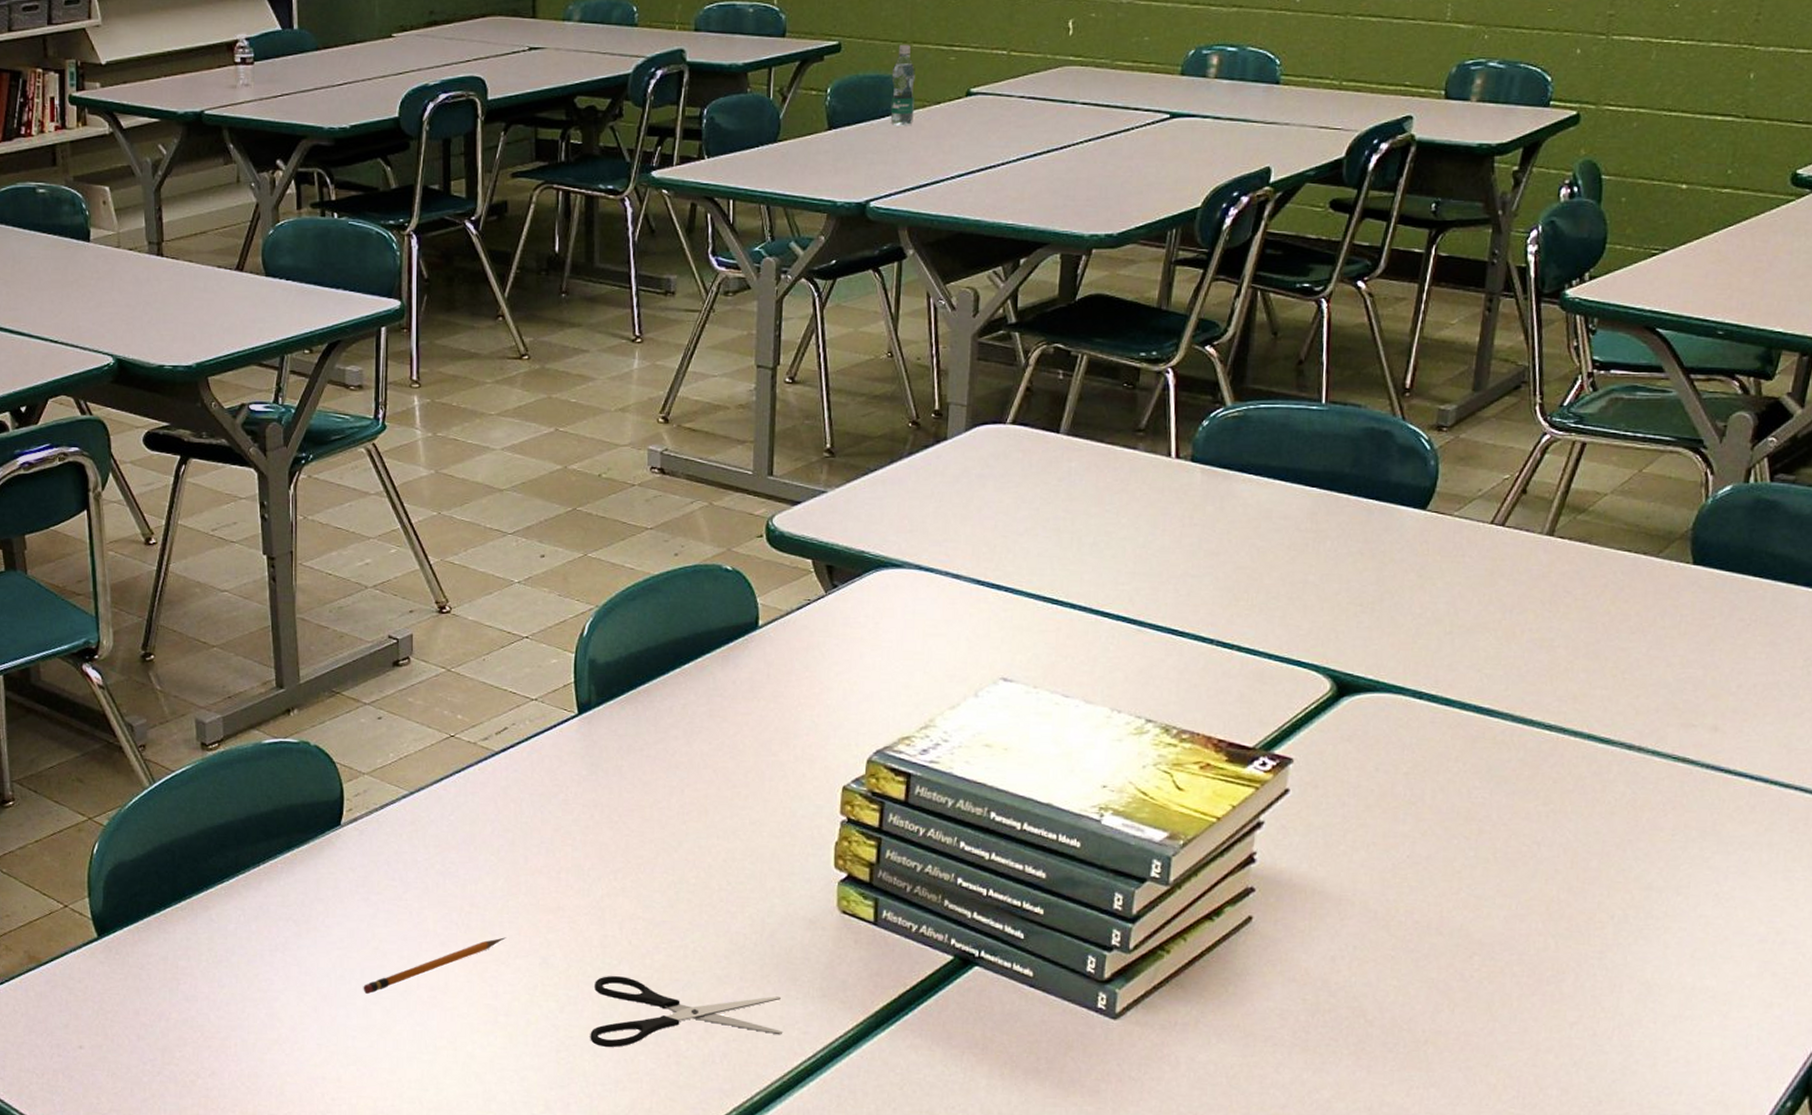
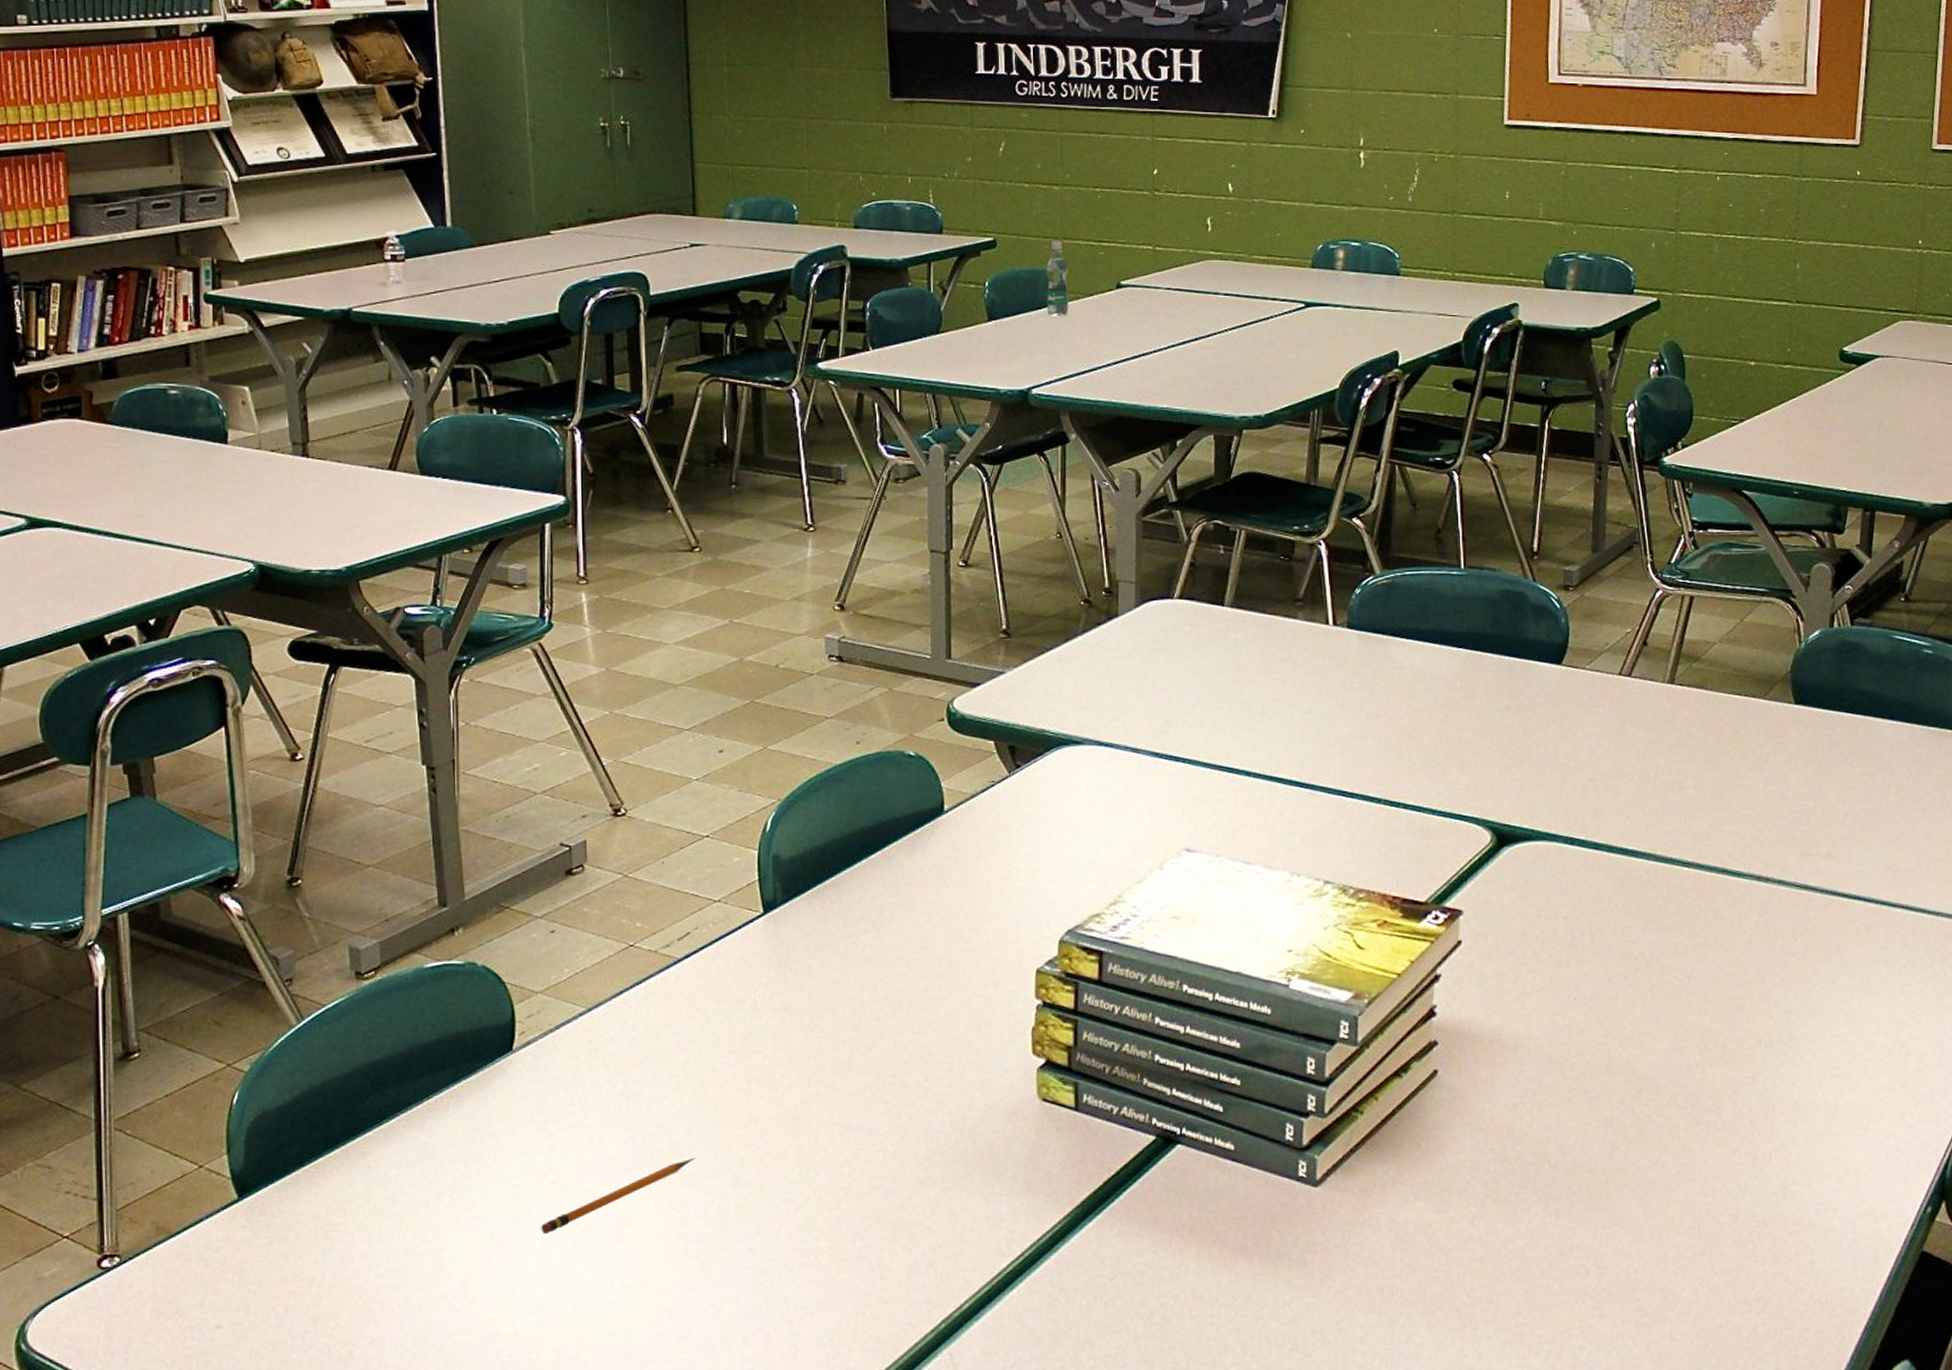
scissors: present [590,976,783,1047] -> none [788,1189,990,1267]

